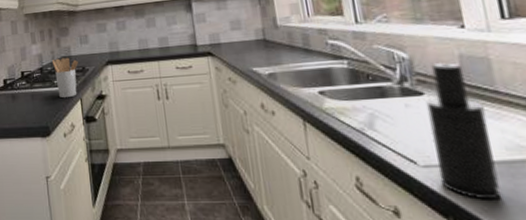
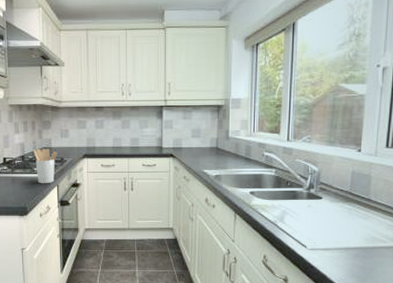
soap dispenser: present [425,62,502,200] -> none [319,176,358,273]

